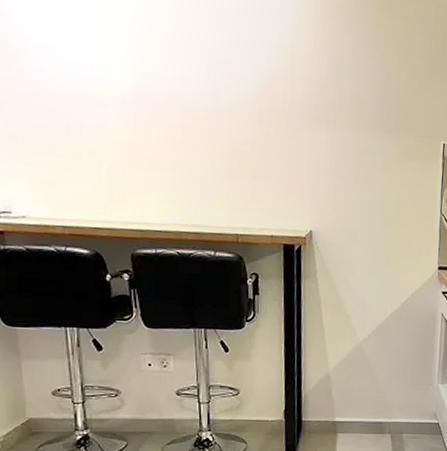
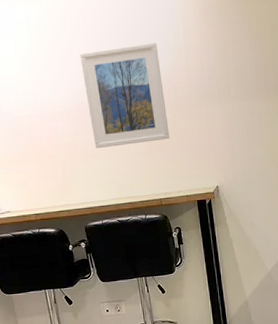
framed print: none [150,25,259,162] -> present [80,42,170,149]

